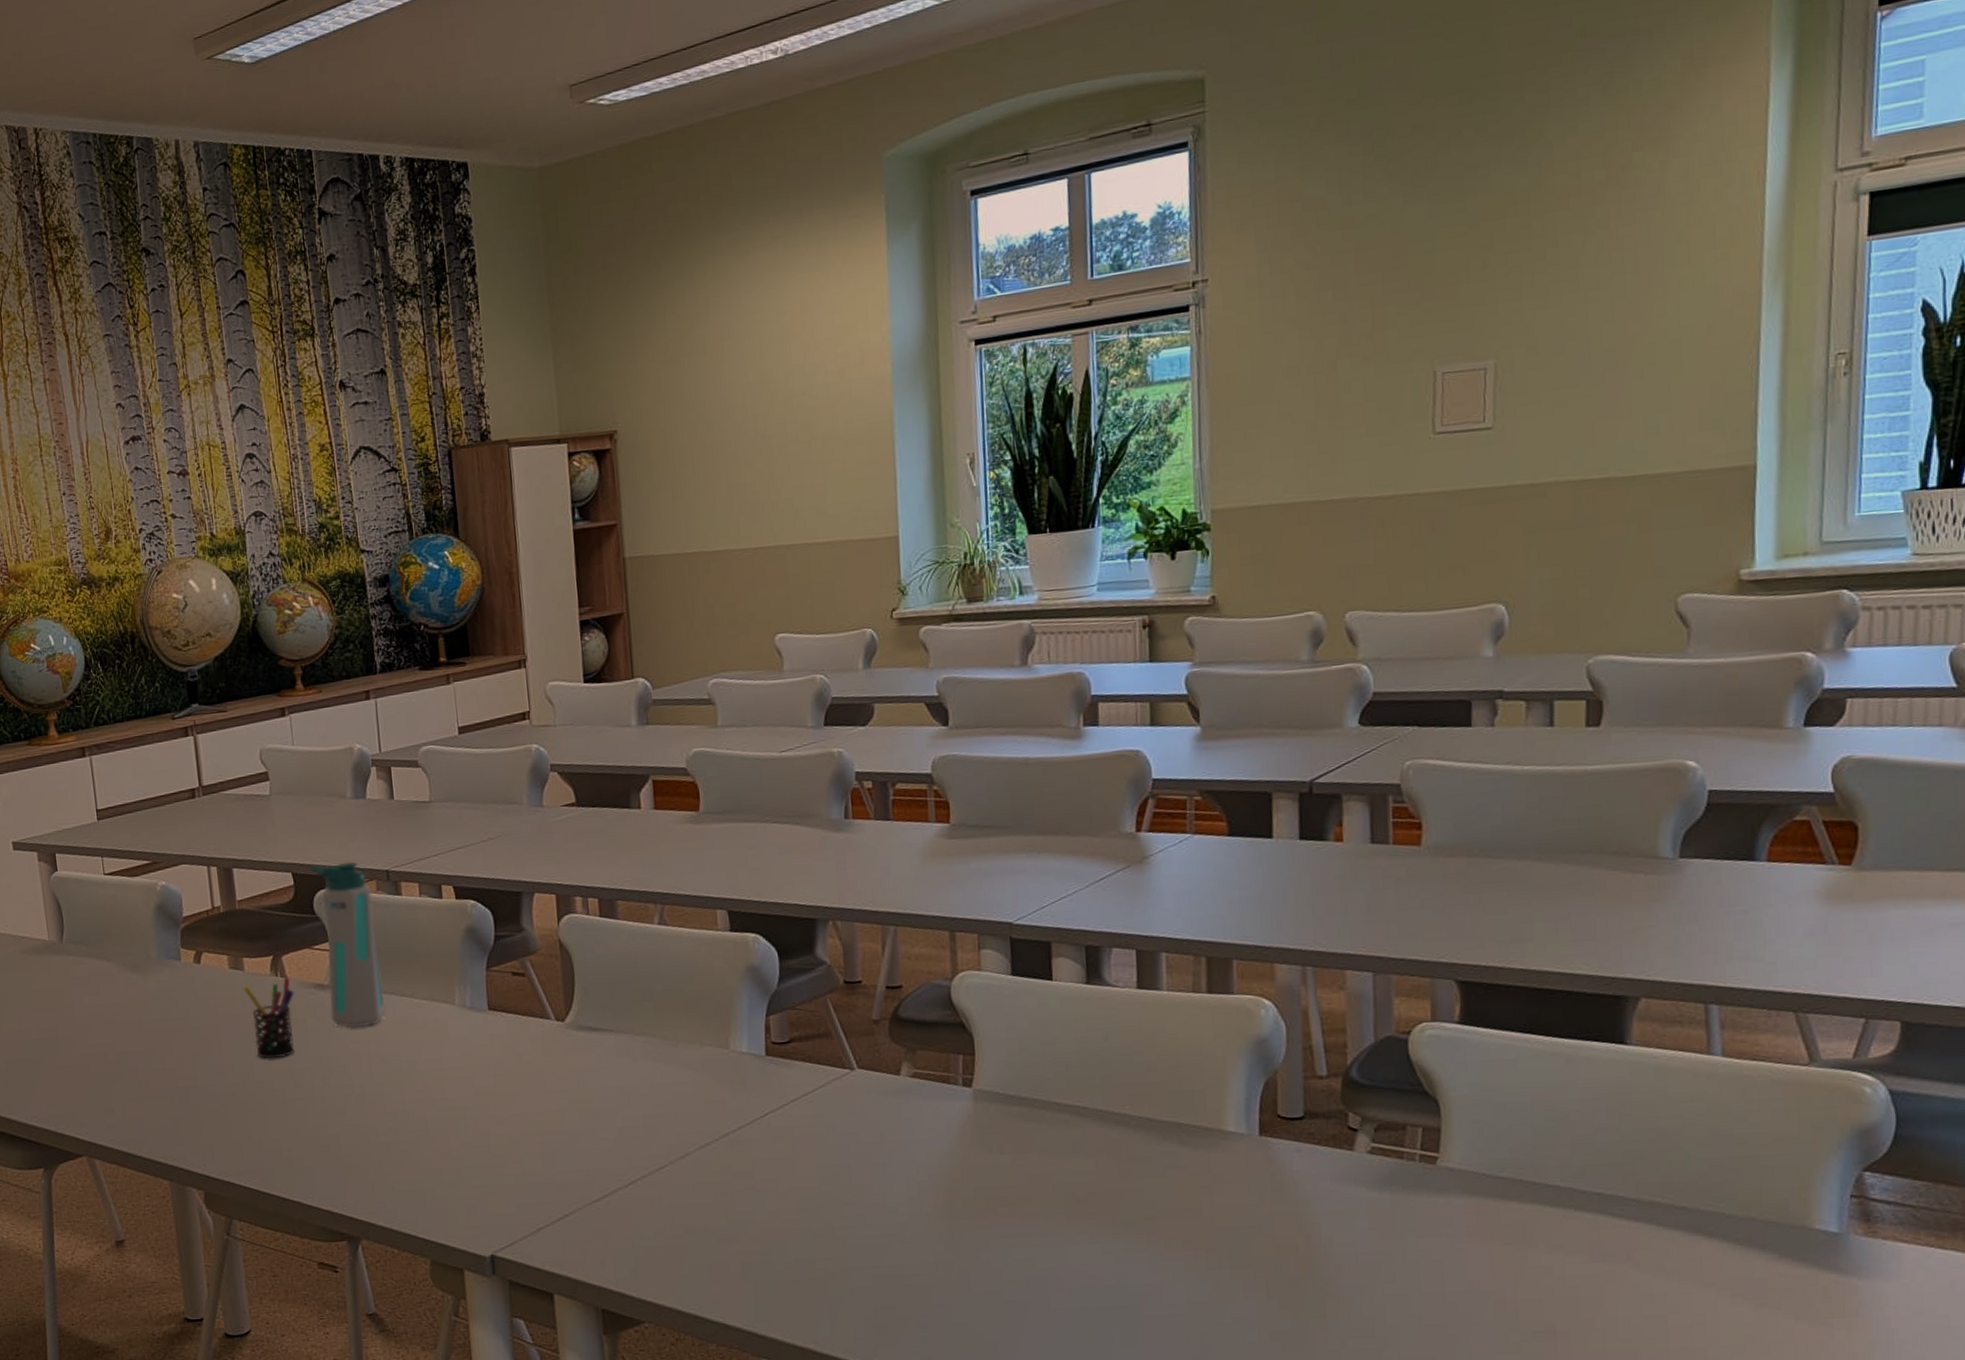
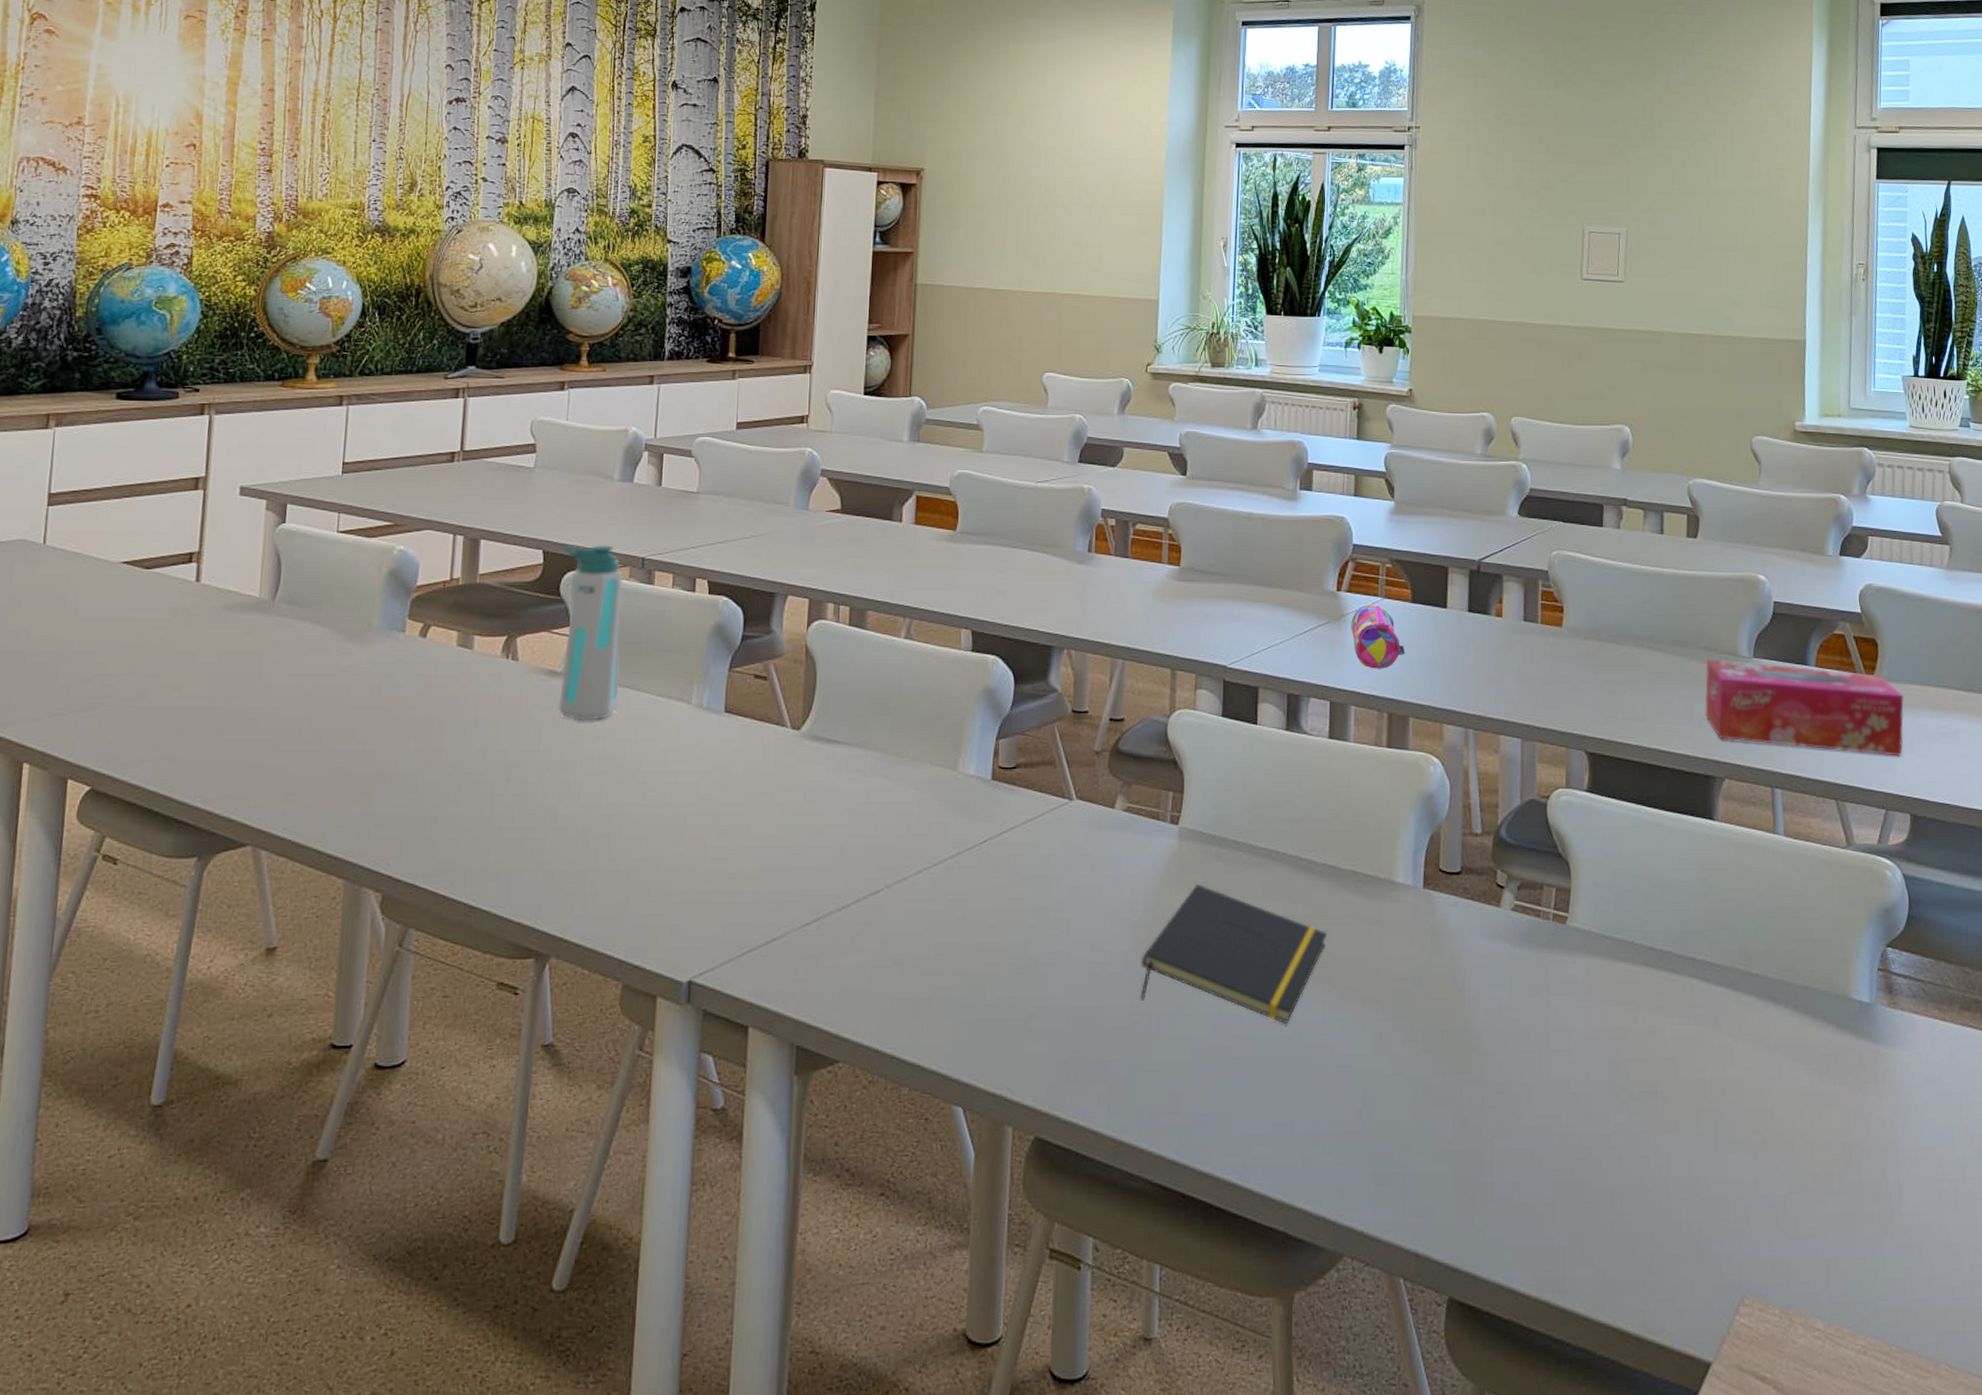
pen holder: present [243,977,295,1059] -> none [468,660,523,748]
notepad: none [944,1144,1150,1276] -> present [1140,884,1328,1025]
pencil case: none [1155,842,1224,912] -> present [1351,604,1405,669]
tissue box: none [1612,862,1896,958] -> present [1704,659,1904,758]

